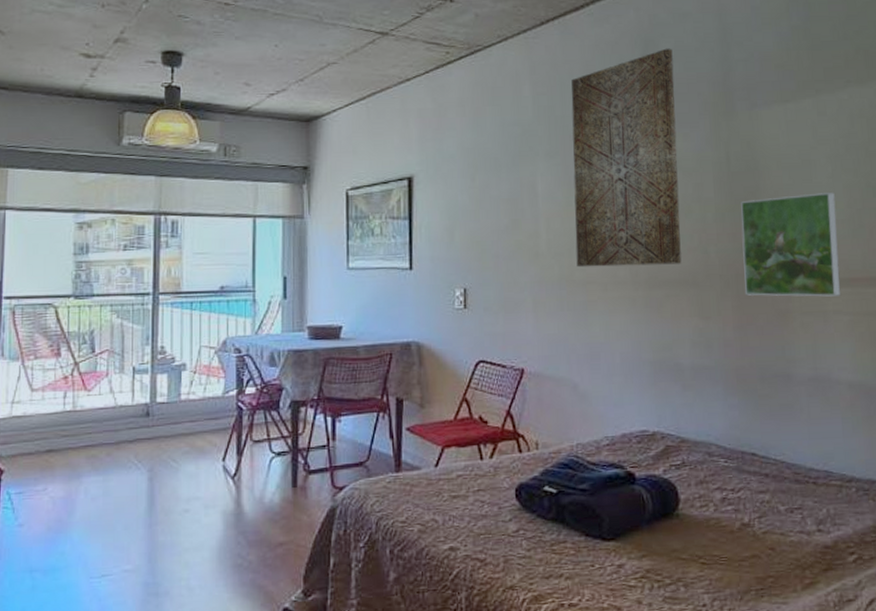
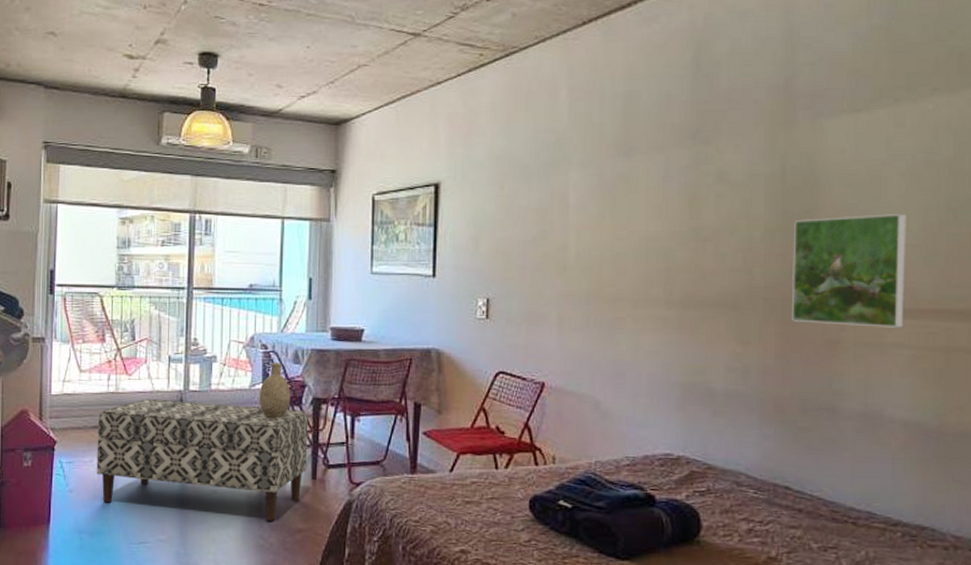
bench: none [51,414,287,537] -> present [96,398,308,521]
decorative vase: none [233,366,267,426] -> present [259,362,291,419]
wall art: present [571,48,682,268] -> none [606,50,728,285]

